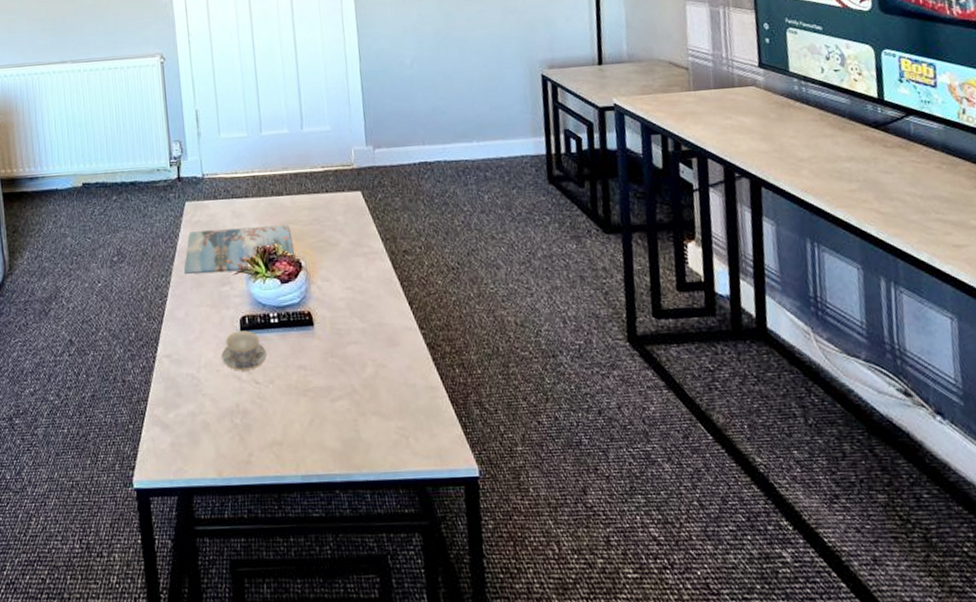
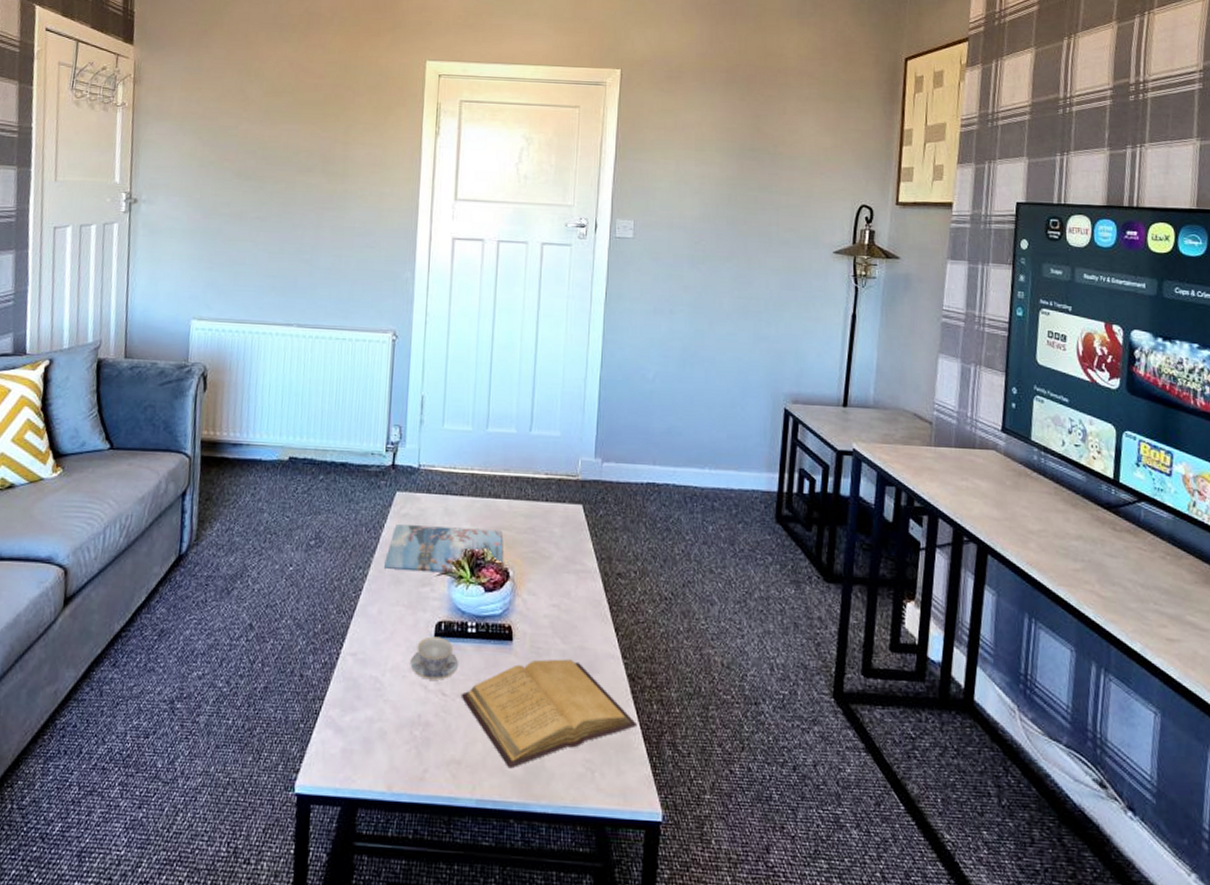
book: none [273,336,443,444] -> present [461,659,638,769]

